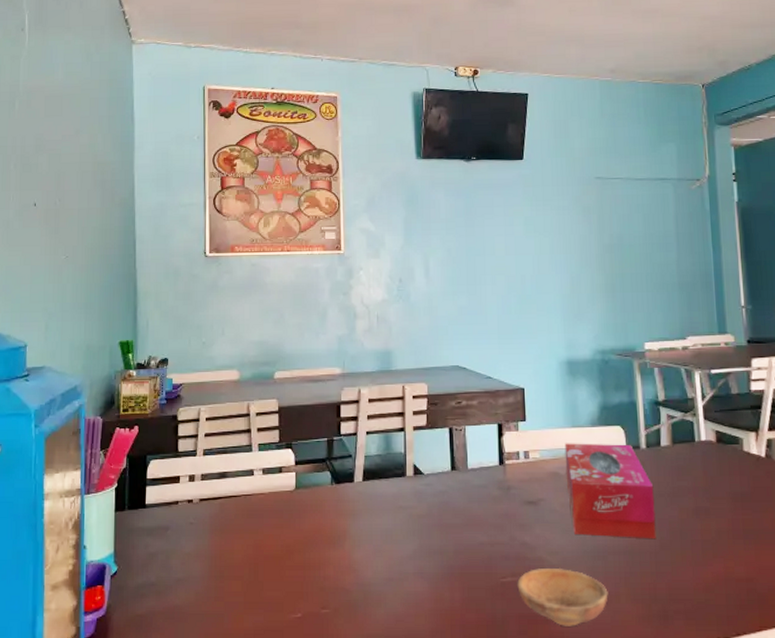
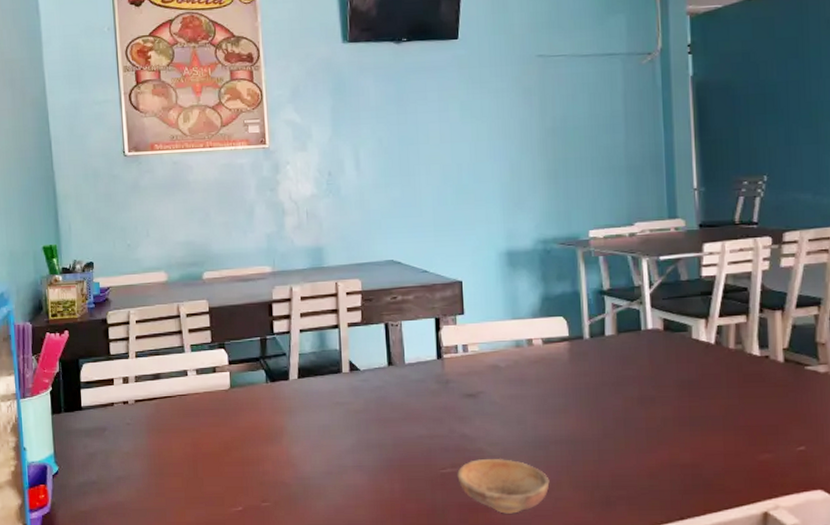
tissue box: present [564,443,657,540] -> none [504,335,600,429]

